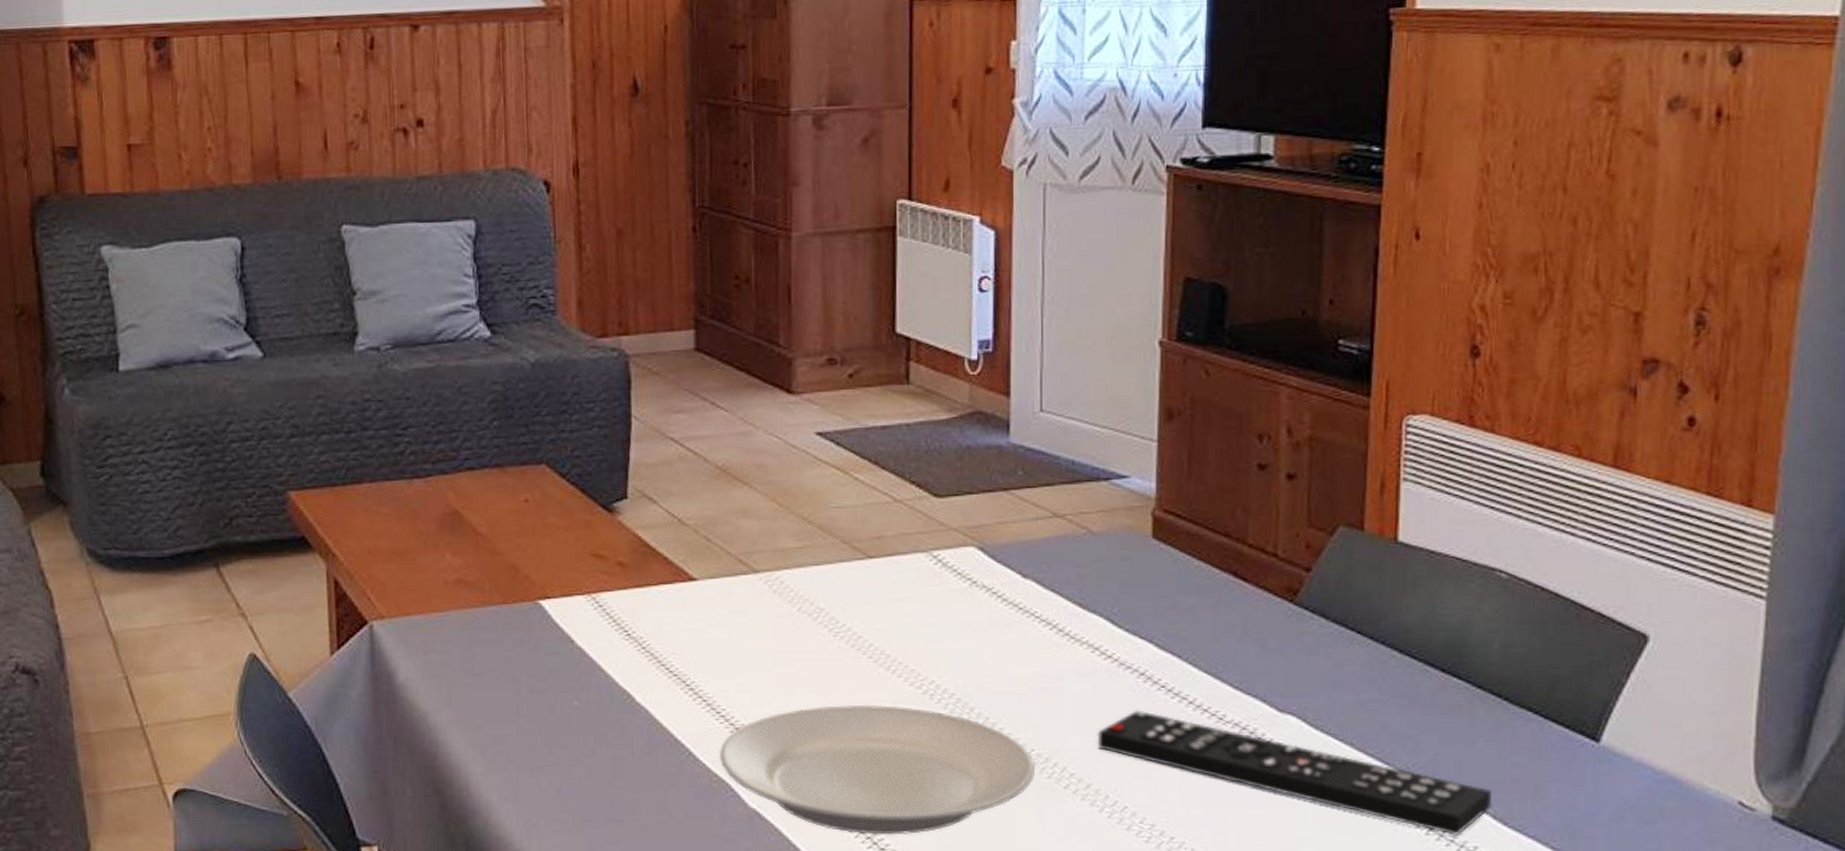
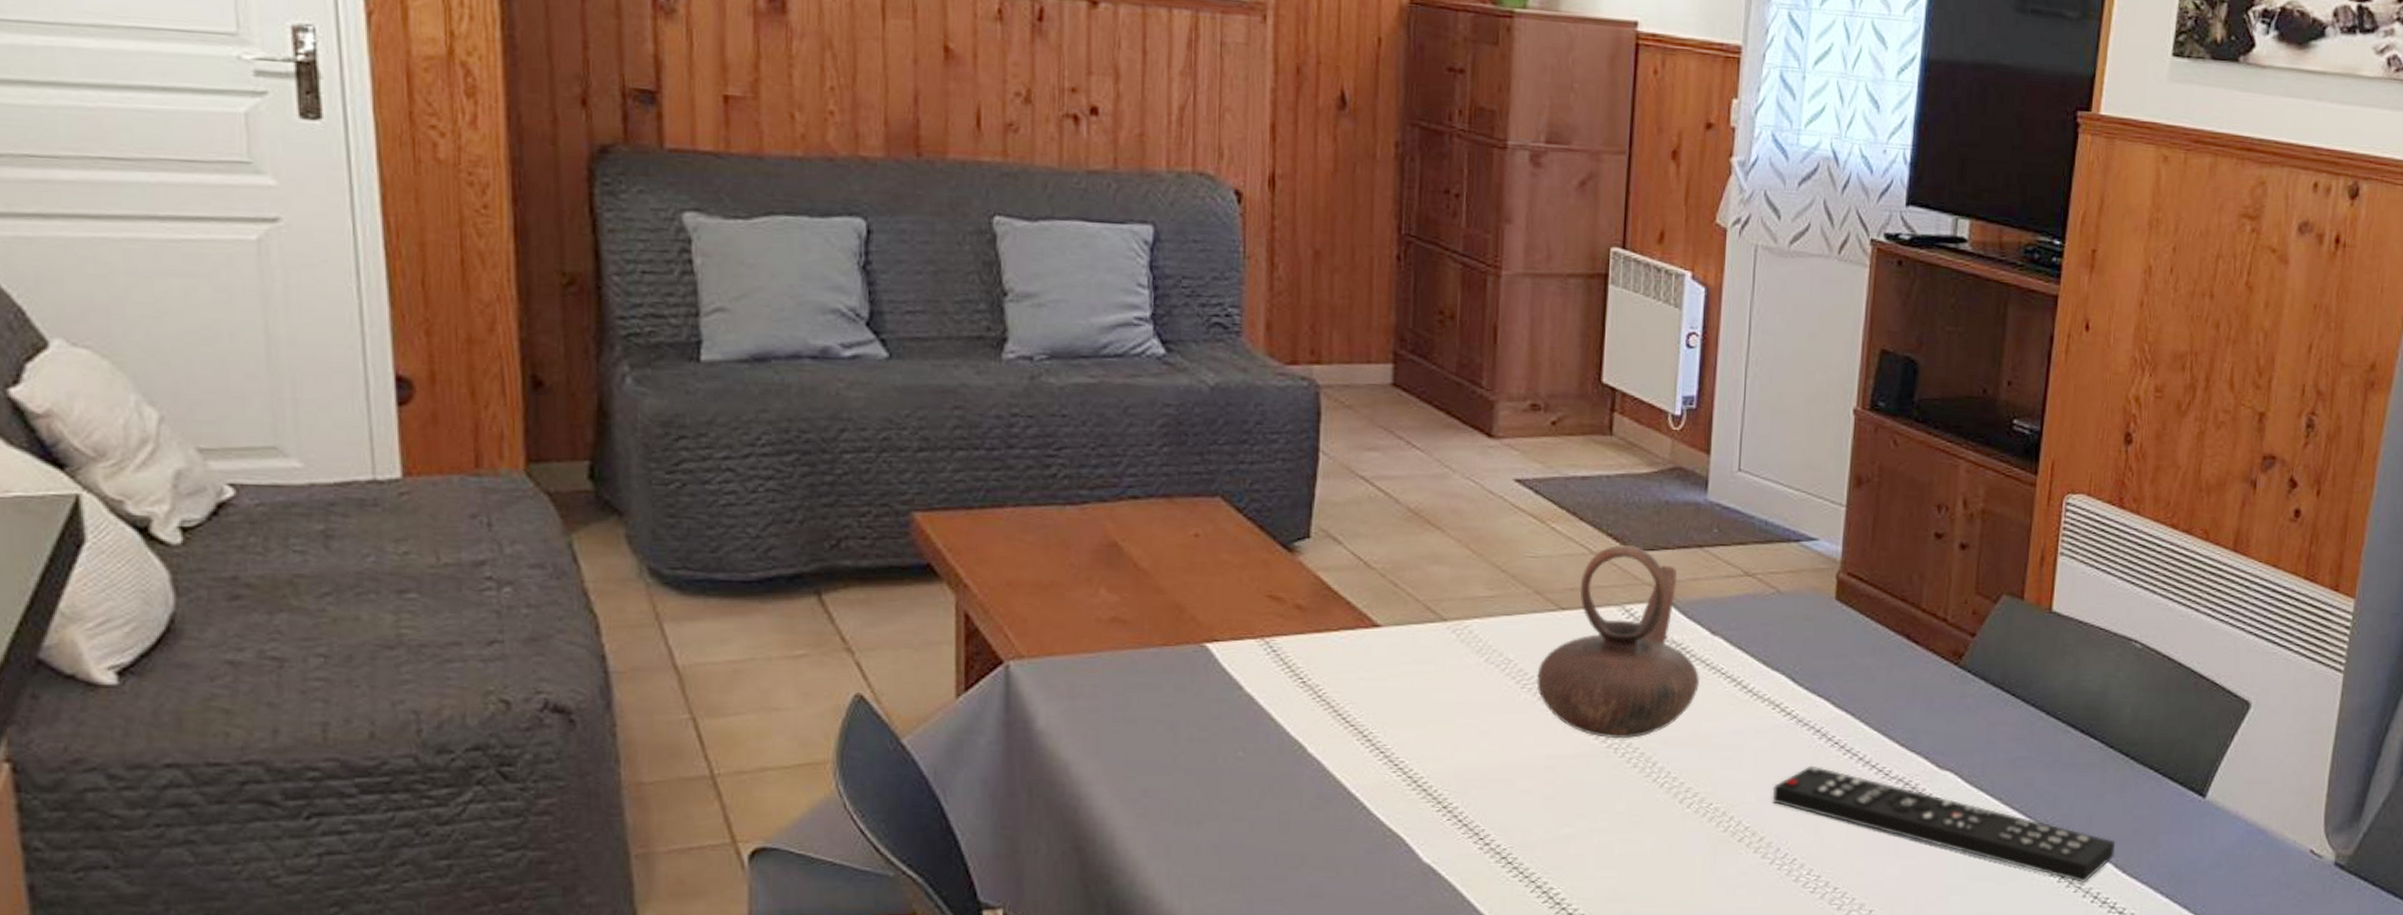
plate: present [718,704,1036,835] -> none [1394,757,1713,889]
teapot: none [848,492,1014,685] -> present [1536,545,1701,739]

